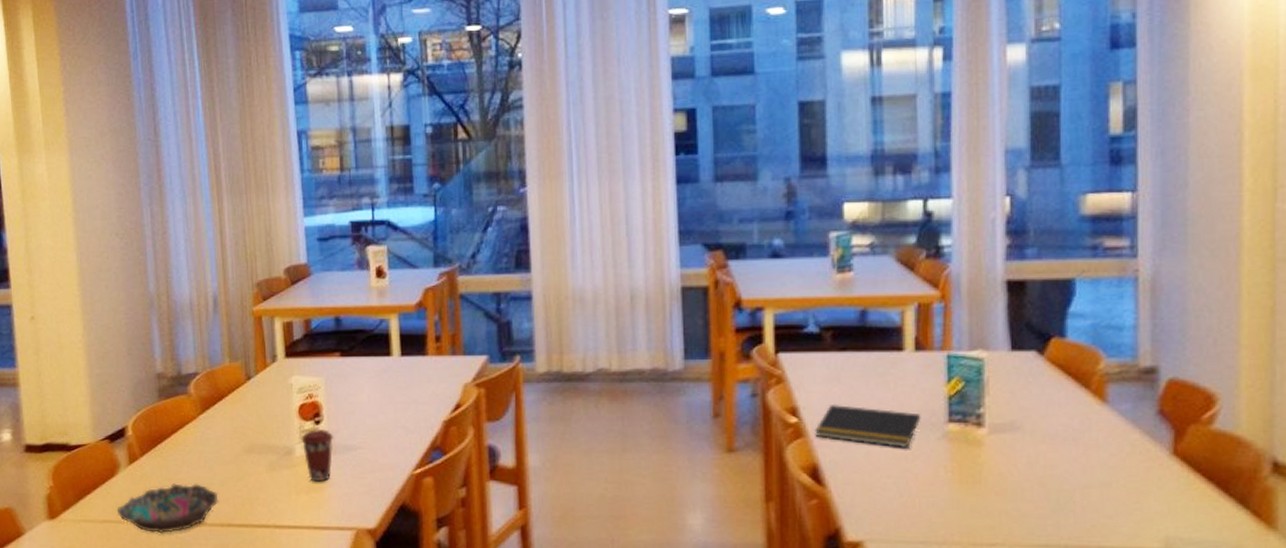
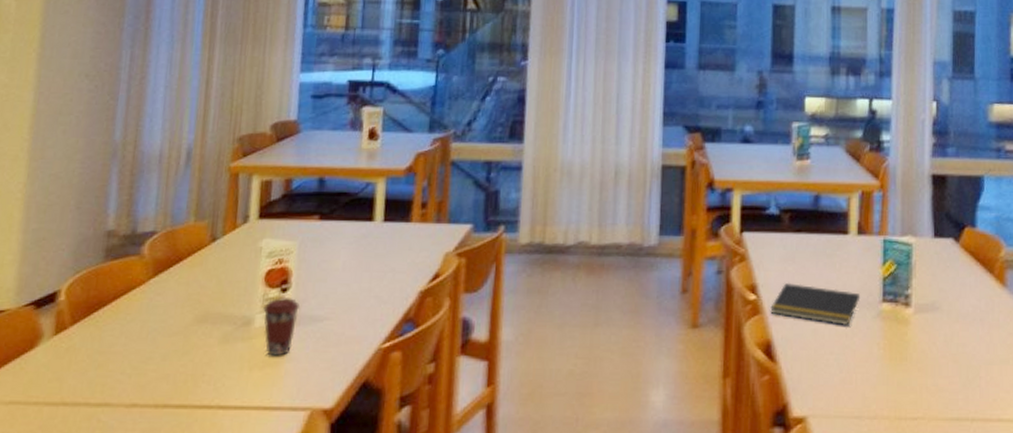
bowl: present [116,482,219,534] -> none [28,356,158,417]

